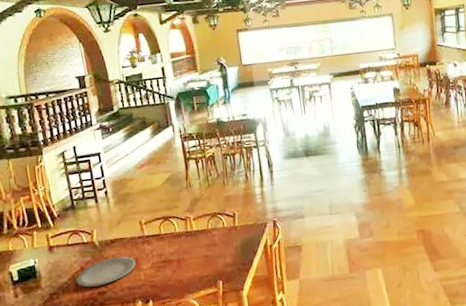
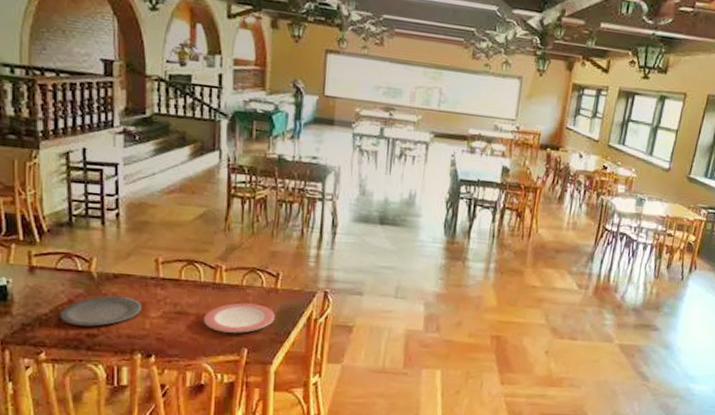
plate: none [183,242,239,271] -> present [203,303,276,333]

